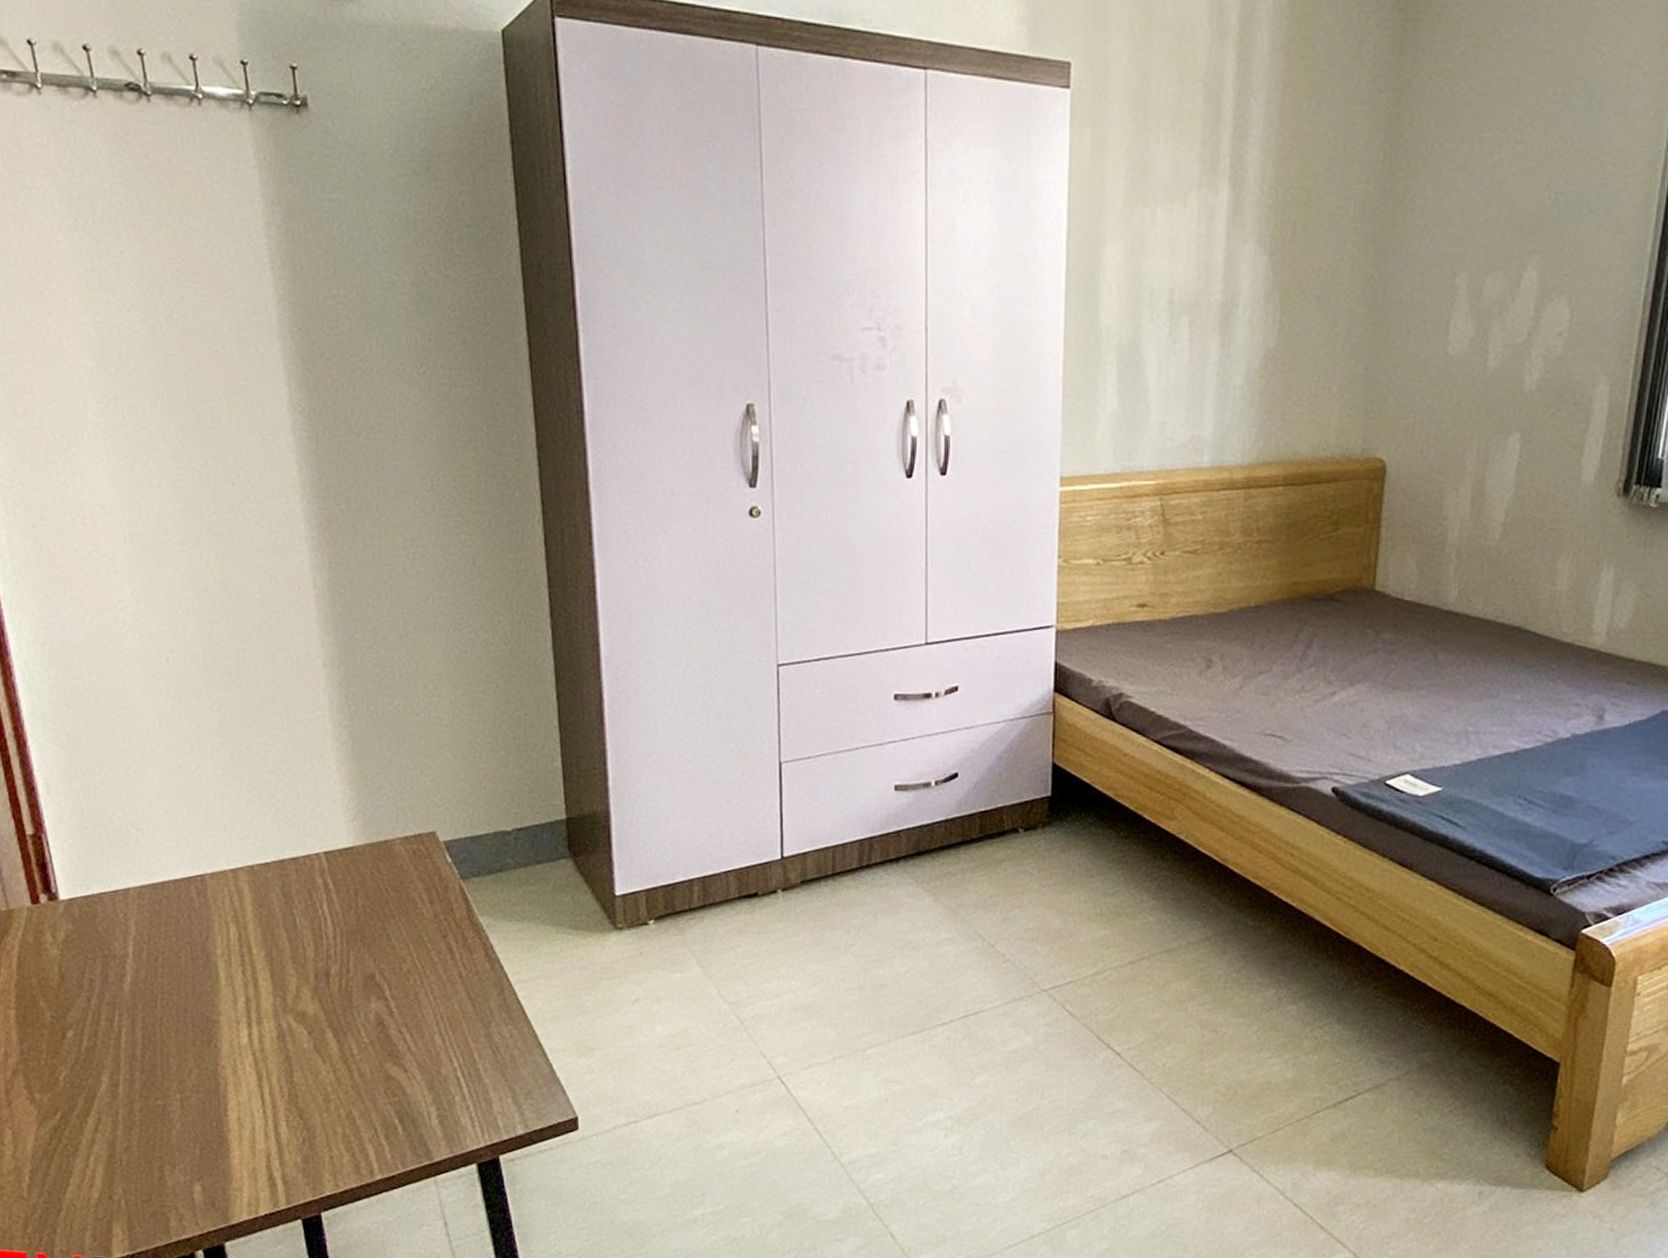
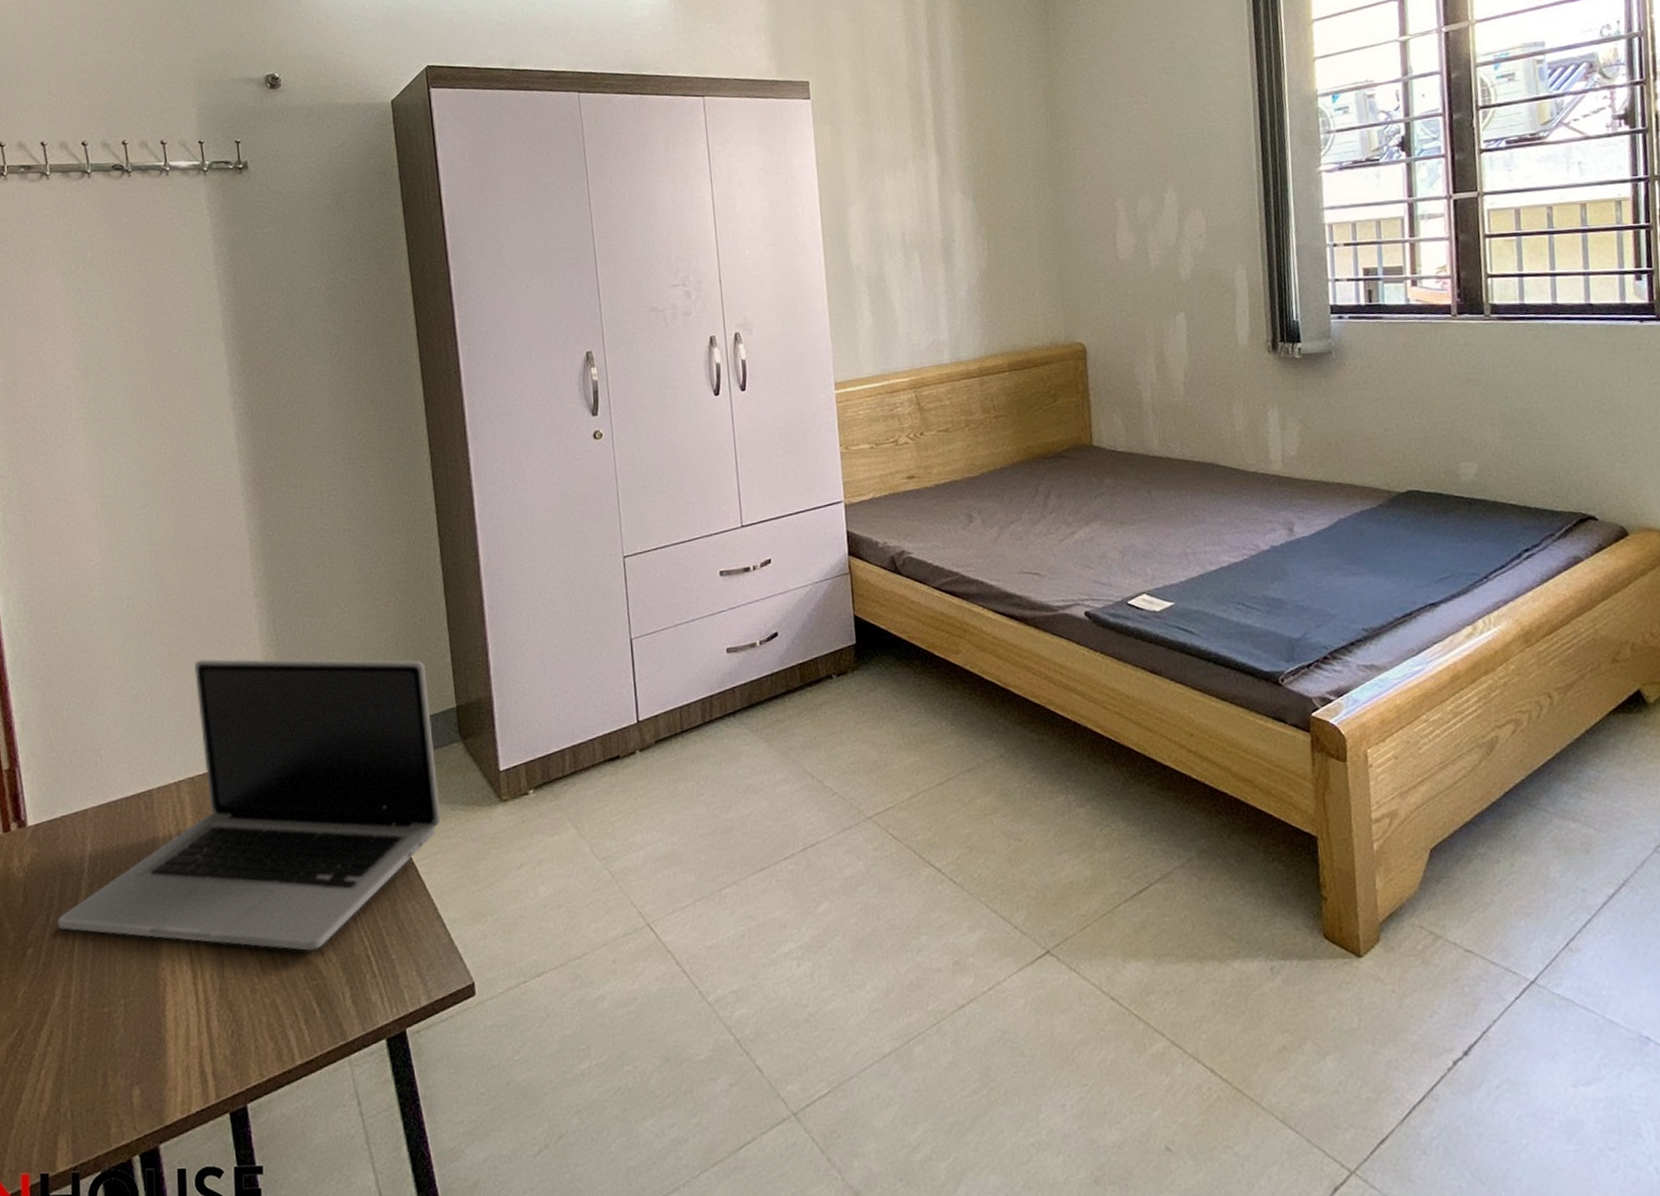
laptop: none [99,732,545,1065] -> present [57,658,441,951]

